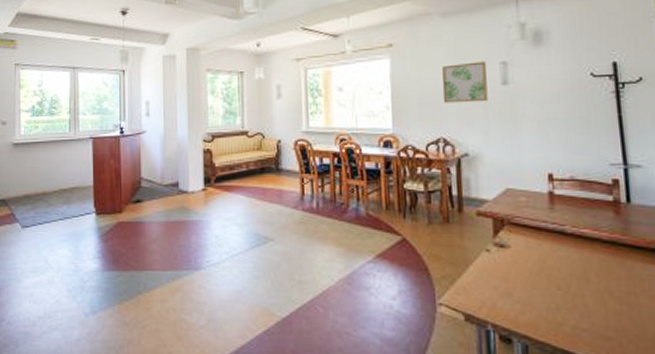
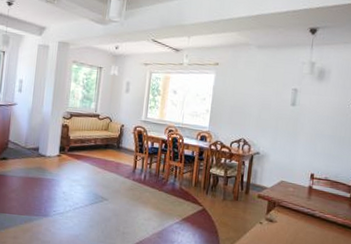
wall art: present [442,61,488,103] -> none [248,85,283,117]

